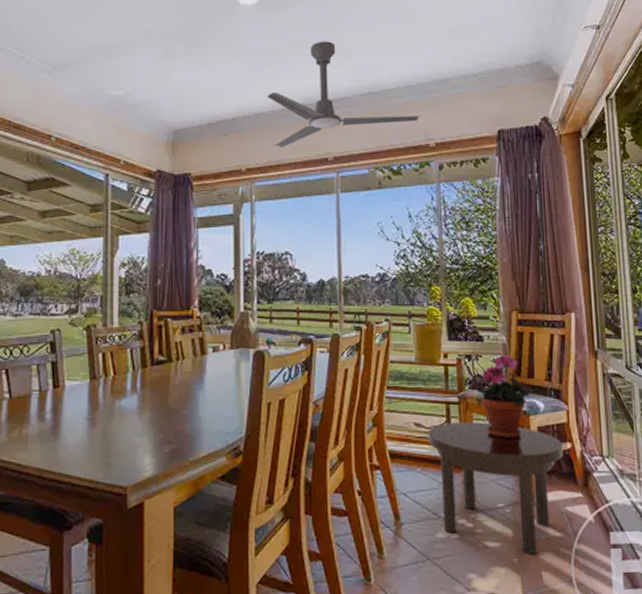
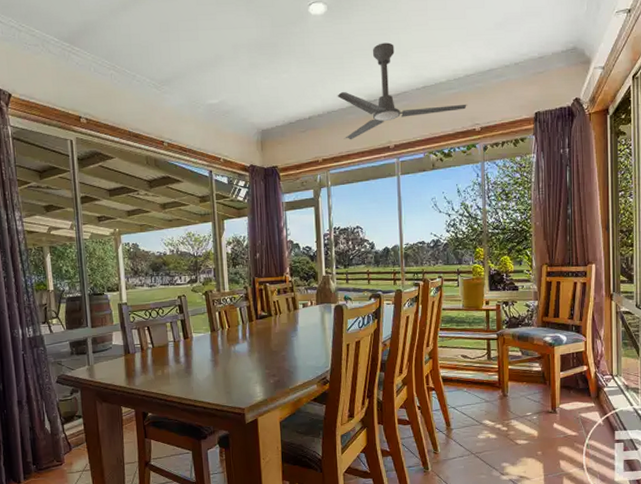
side table: present [428,422,563,555] -> none [472,352,580,449]
potted plant: present [477,354,530,438] -> none [512,299,555,364]

